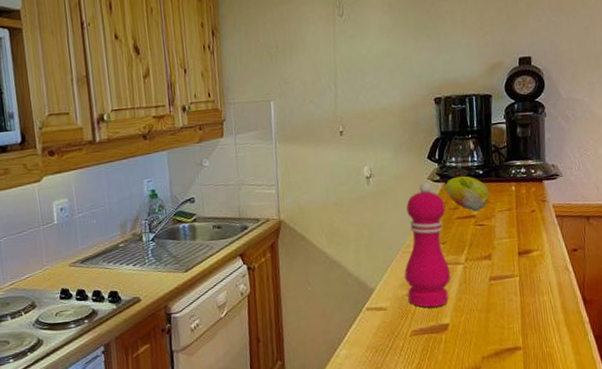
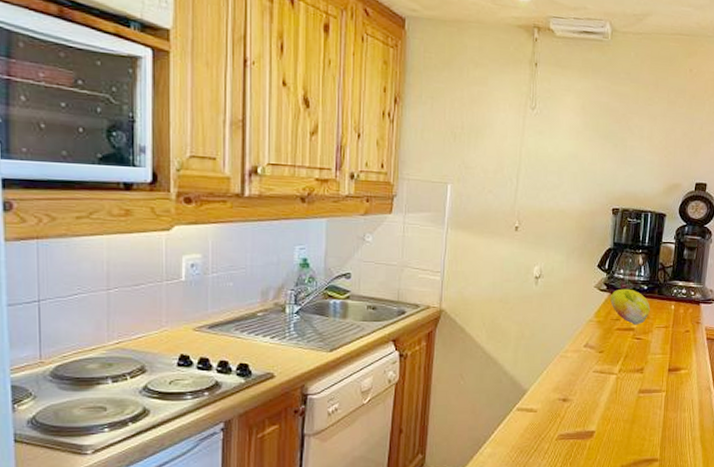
pepper mill: present [404,182,451,308] -> none [559,290,608,414]

